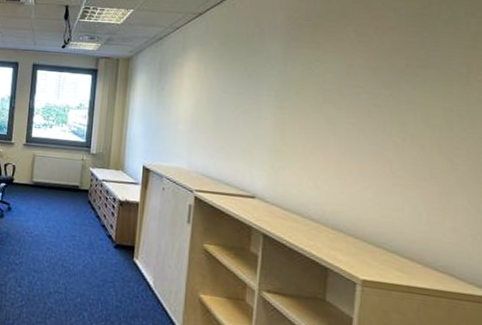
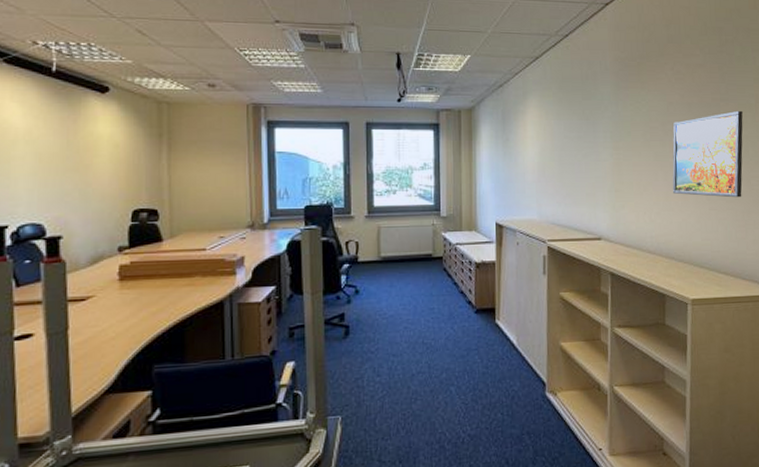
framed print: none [346,79,449,177] -> present [672,110,744,198]

